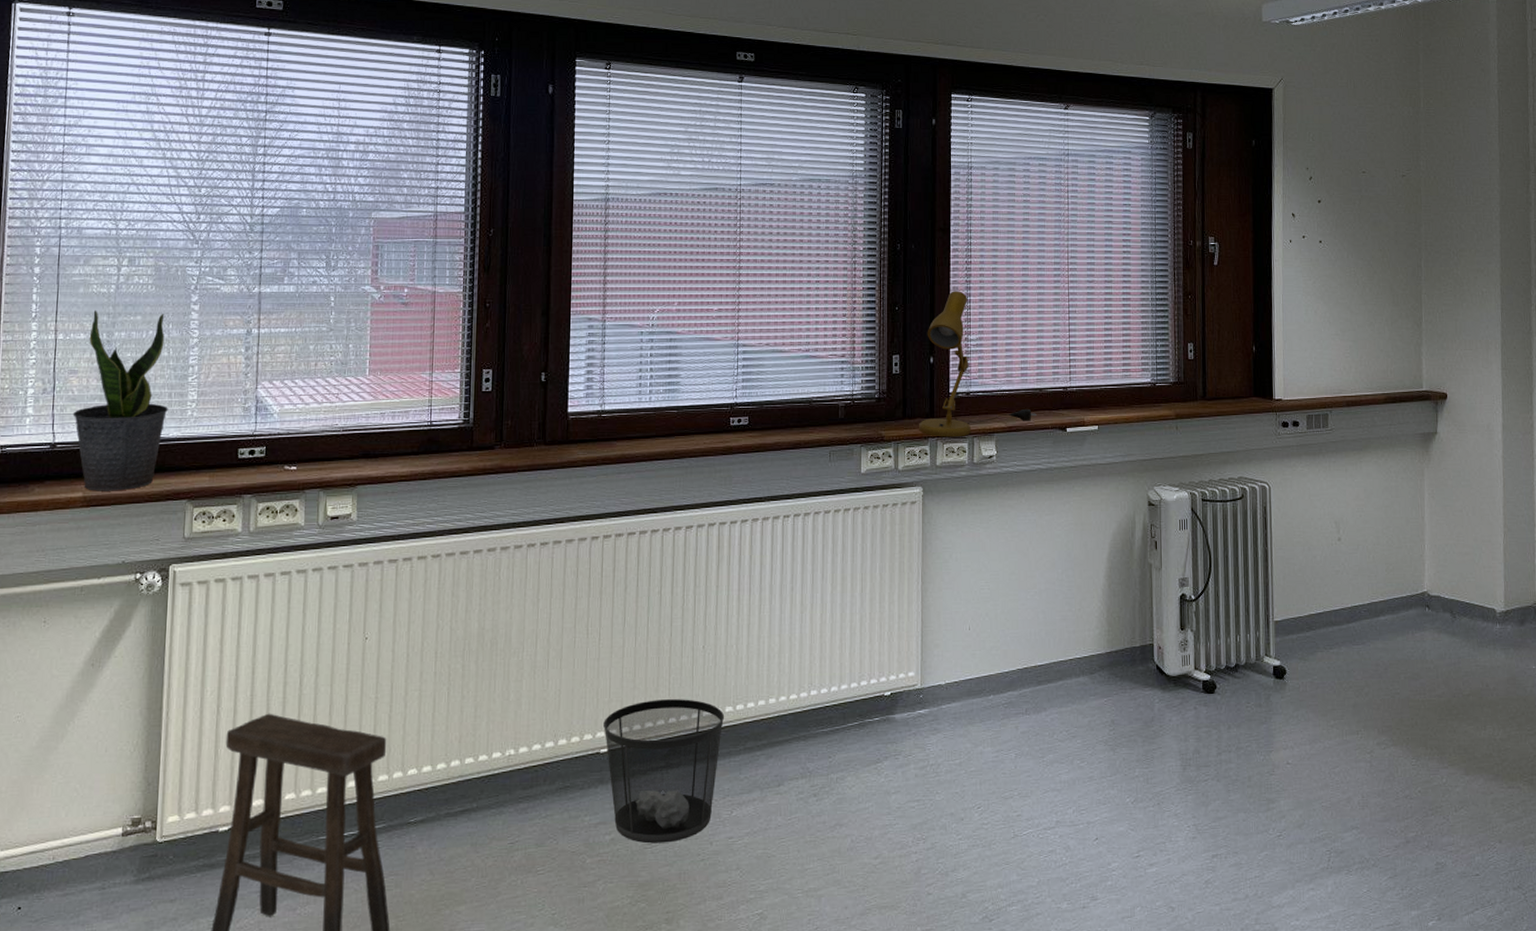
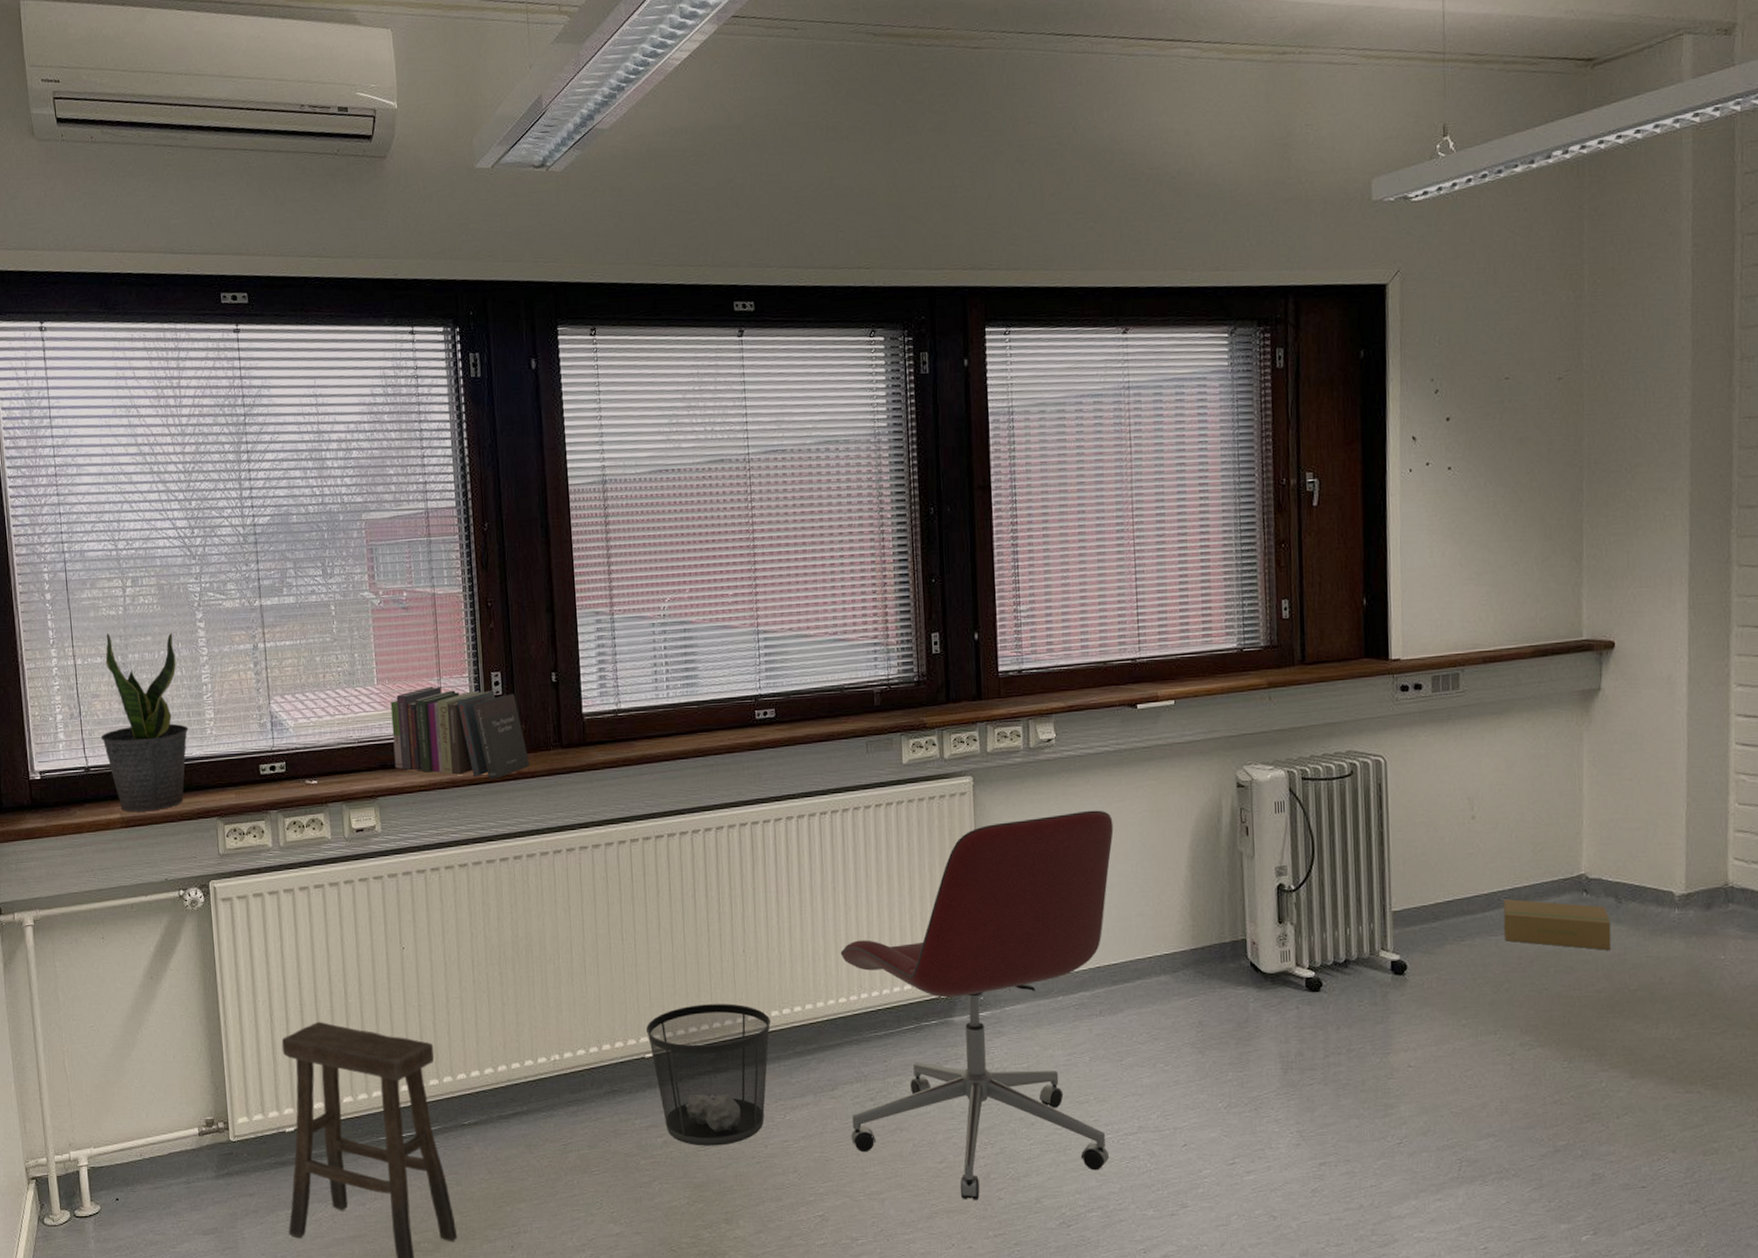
books: none [377,379,512,472] -> present [390,686,530,780]
office chair: none [793,522,1043,896] -> present [840,810,1114,1200]
desk lamp: present [918,291,1037,438] -> none [964,556,1101,721]
box: none [1363,612,1449,659] -> present [1503,899,1612,950]

